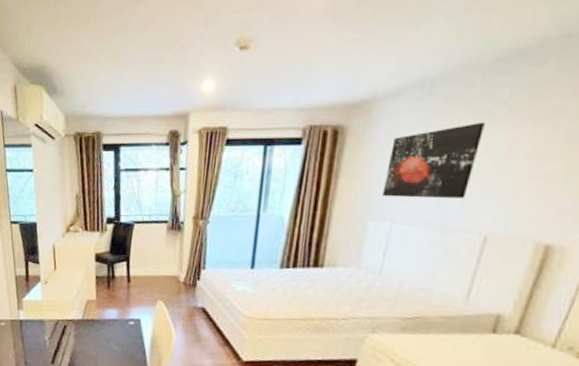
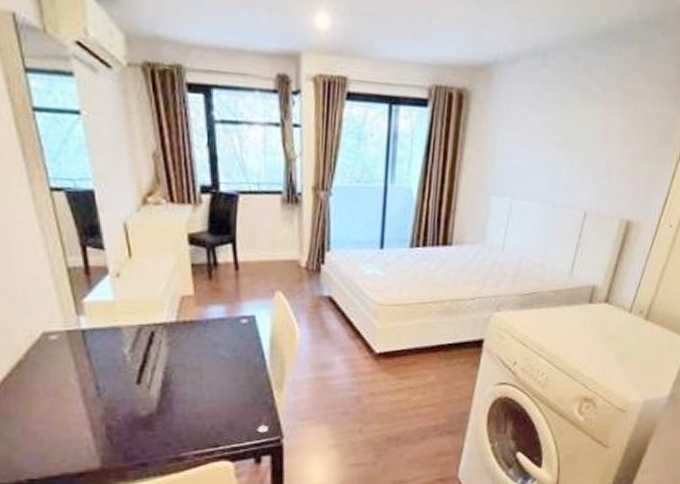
wall art: present [382,123,486,199] -> none [503,99,587,175]

